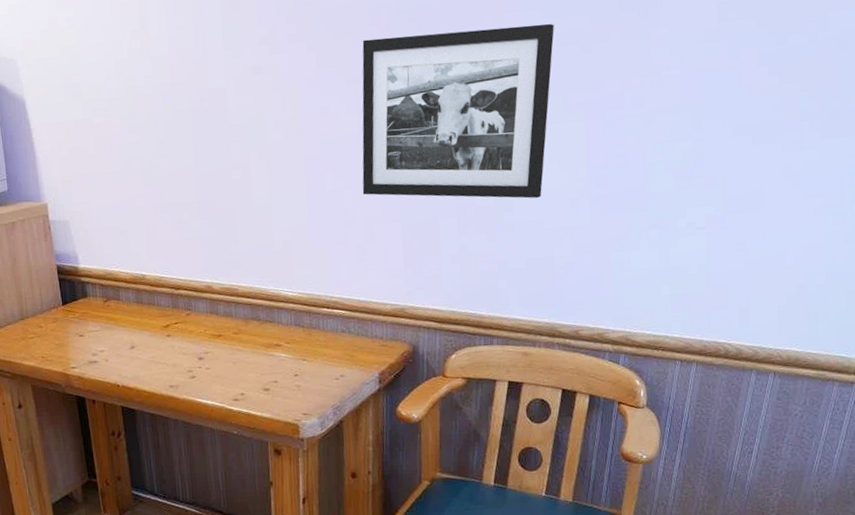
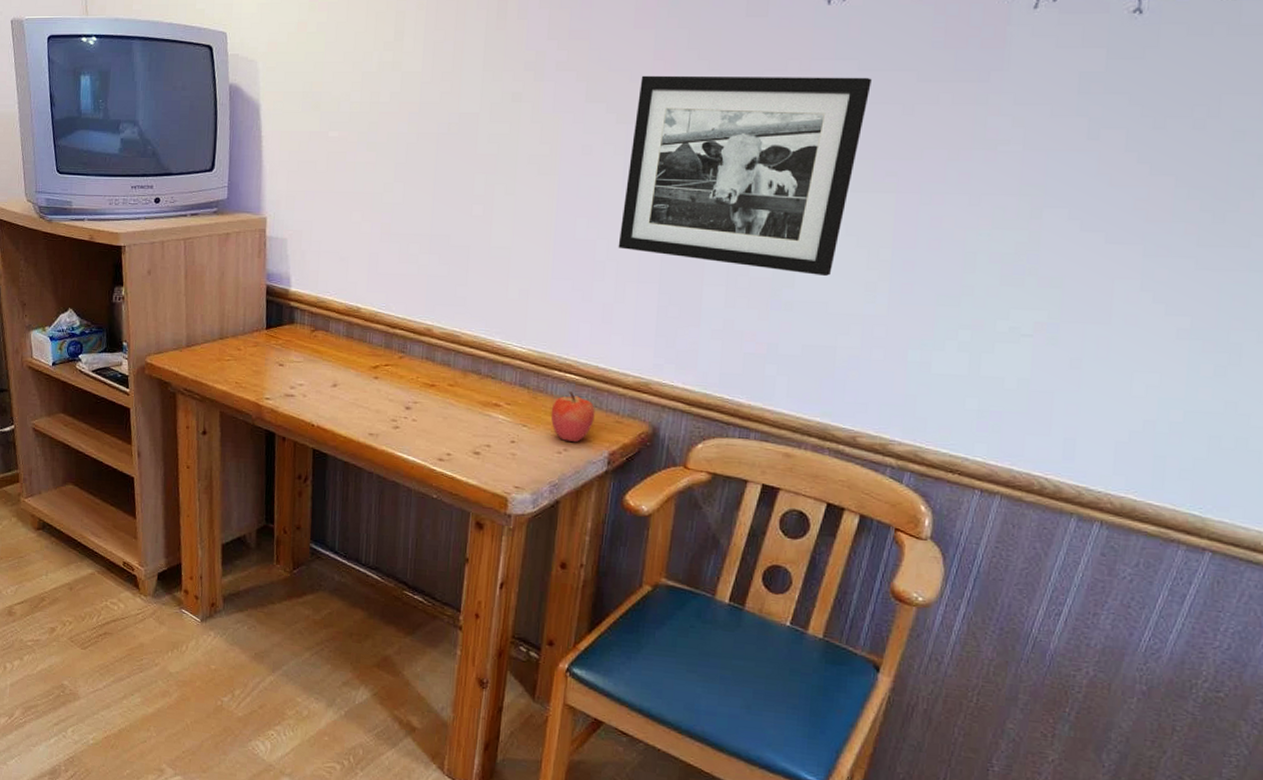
apple: none [325,325,363,369] -> present [550,391,595,443]

